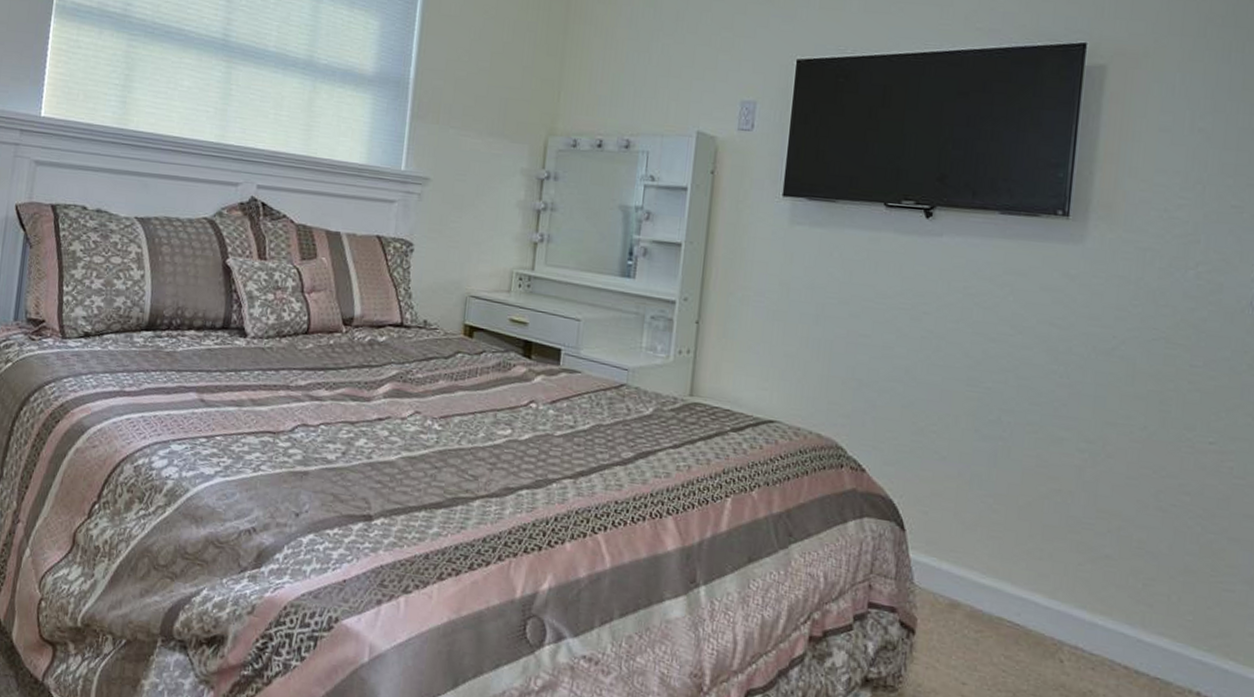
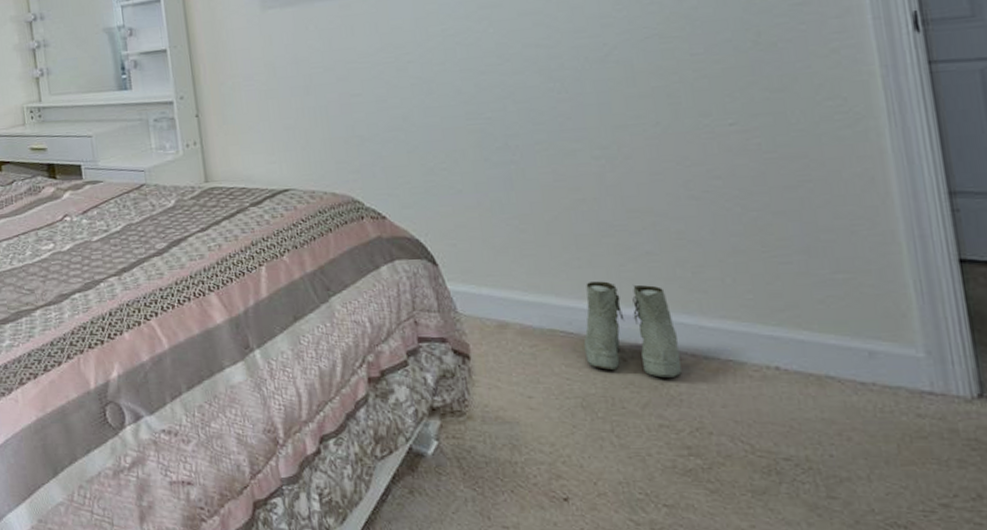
boots: none [1025,575,1116,688] -> present [583,281,682,379]

